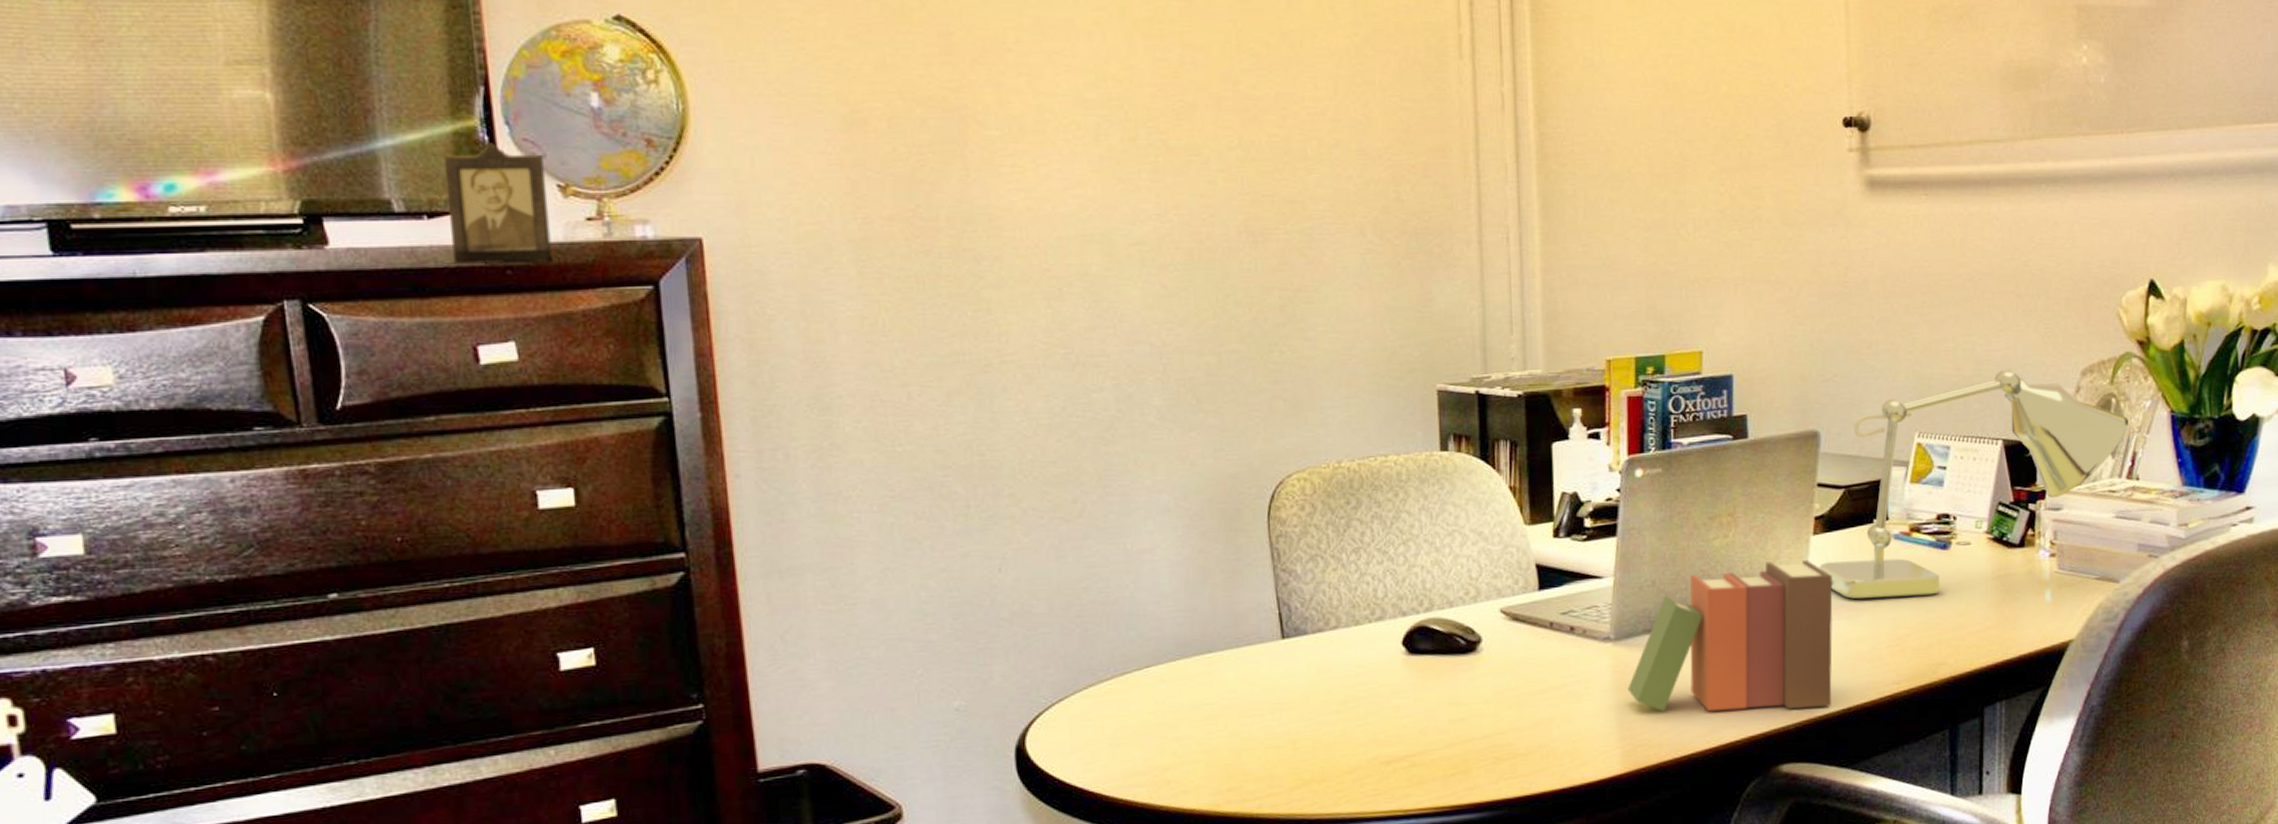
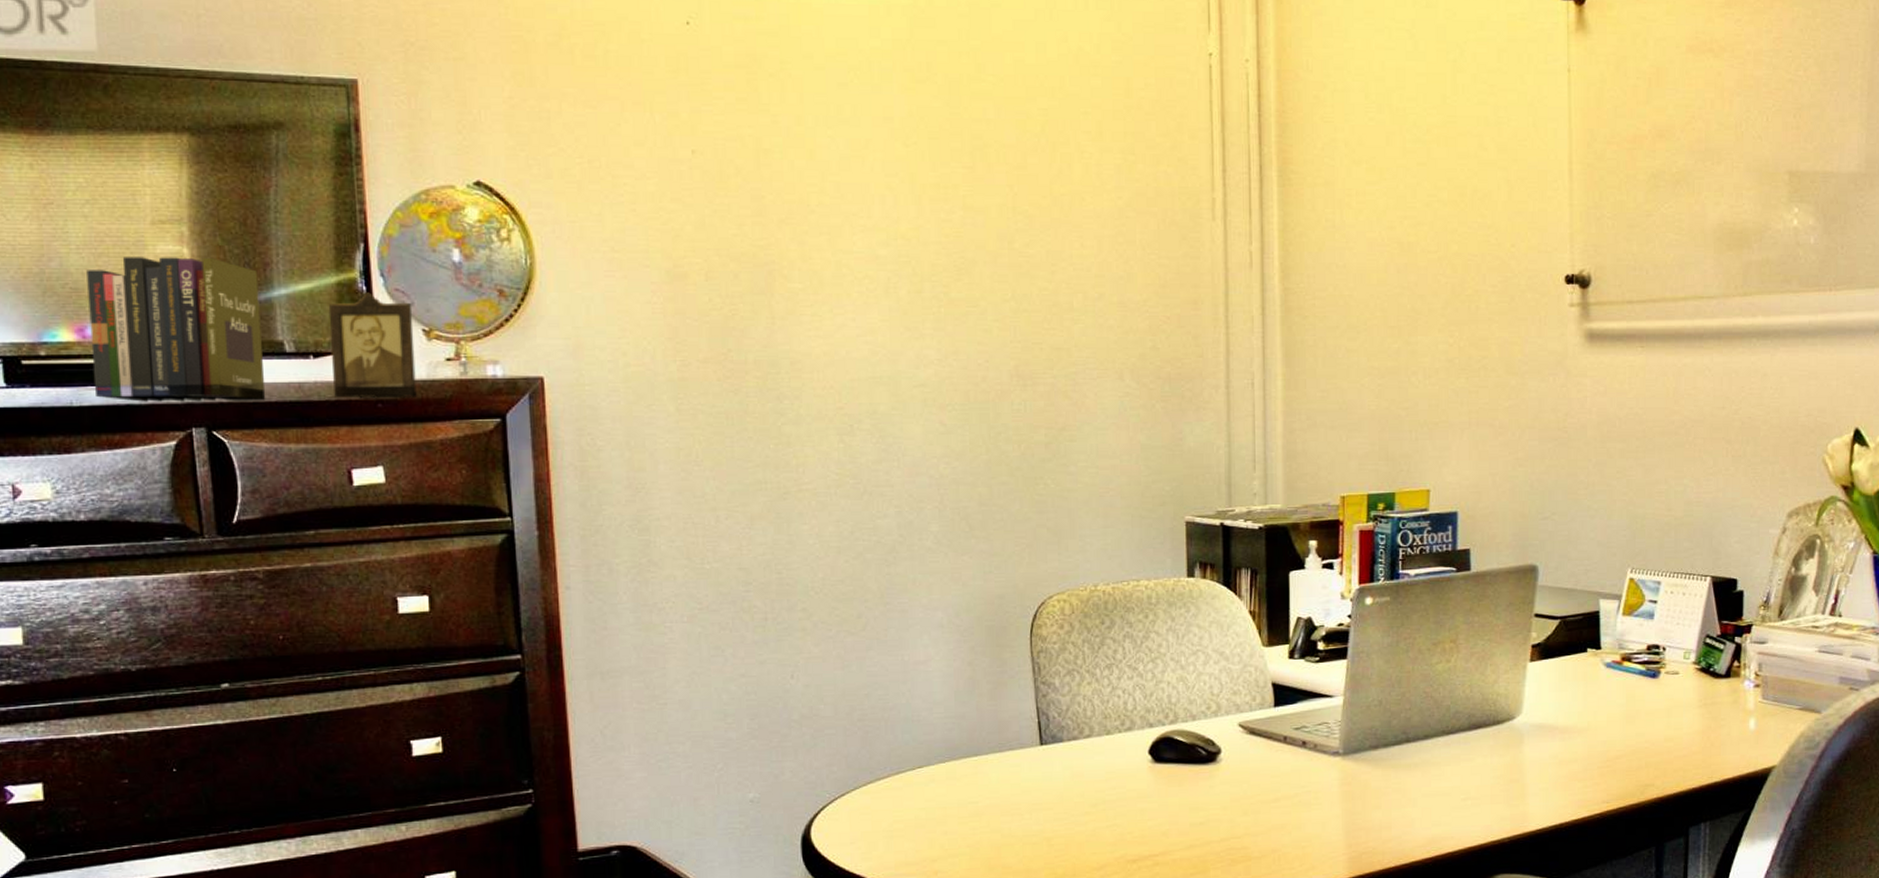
books: none [147,103,372,271] -> present [86,257,266,402]
books: present [1627,559,1833,712] -> none [1354,684,1547,824]
desk lamp: present [1819,367,2128,599] -> none [1535,509,1832,723]

